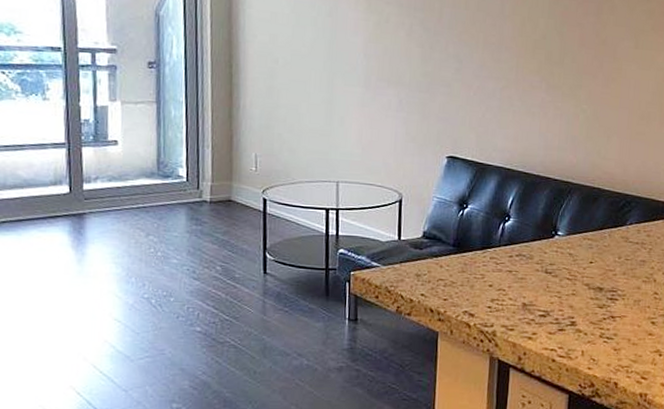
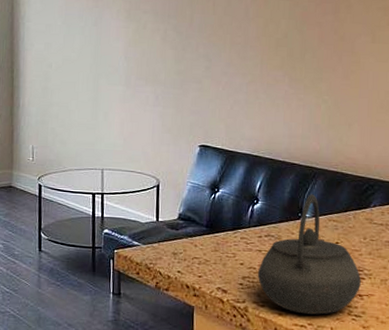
kettle: none [506,211,614,338] -> present [257,194,361,315]

